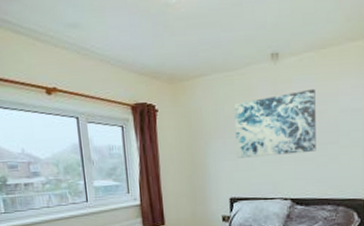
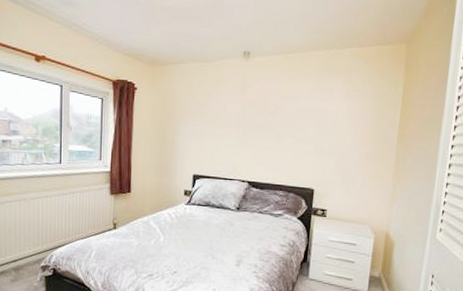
wall art: present [234,88,316,158] -> none [203,86,279,142]

